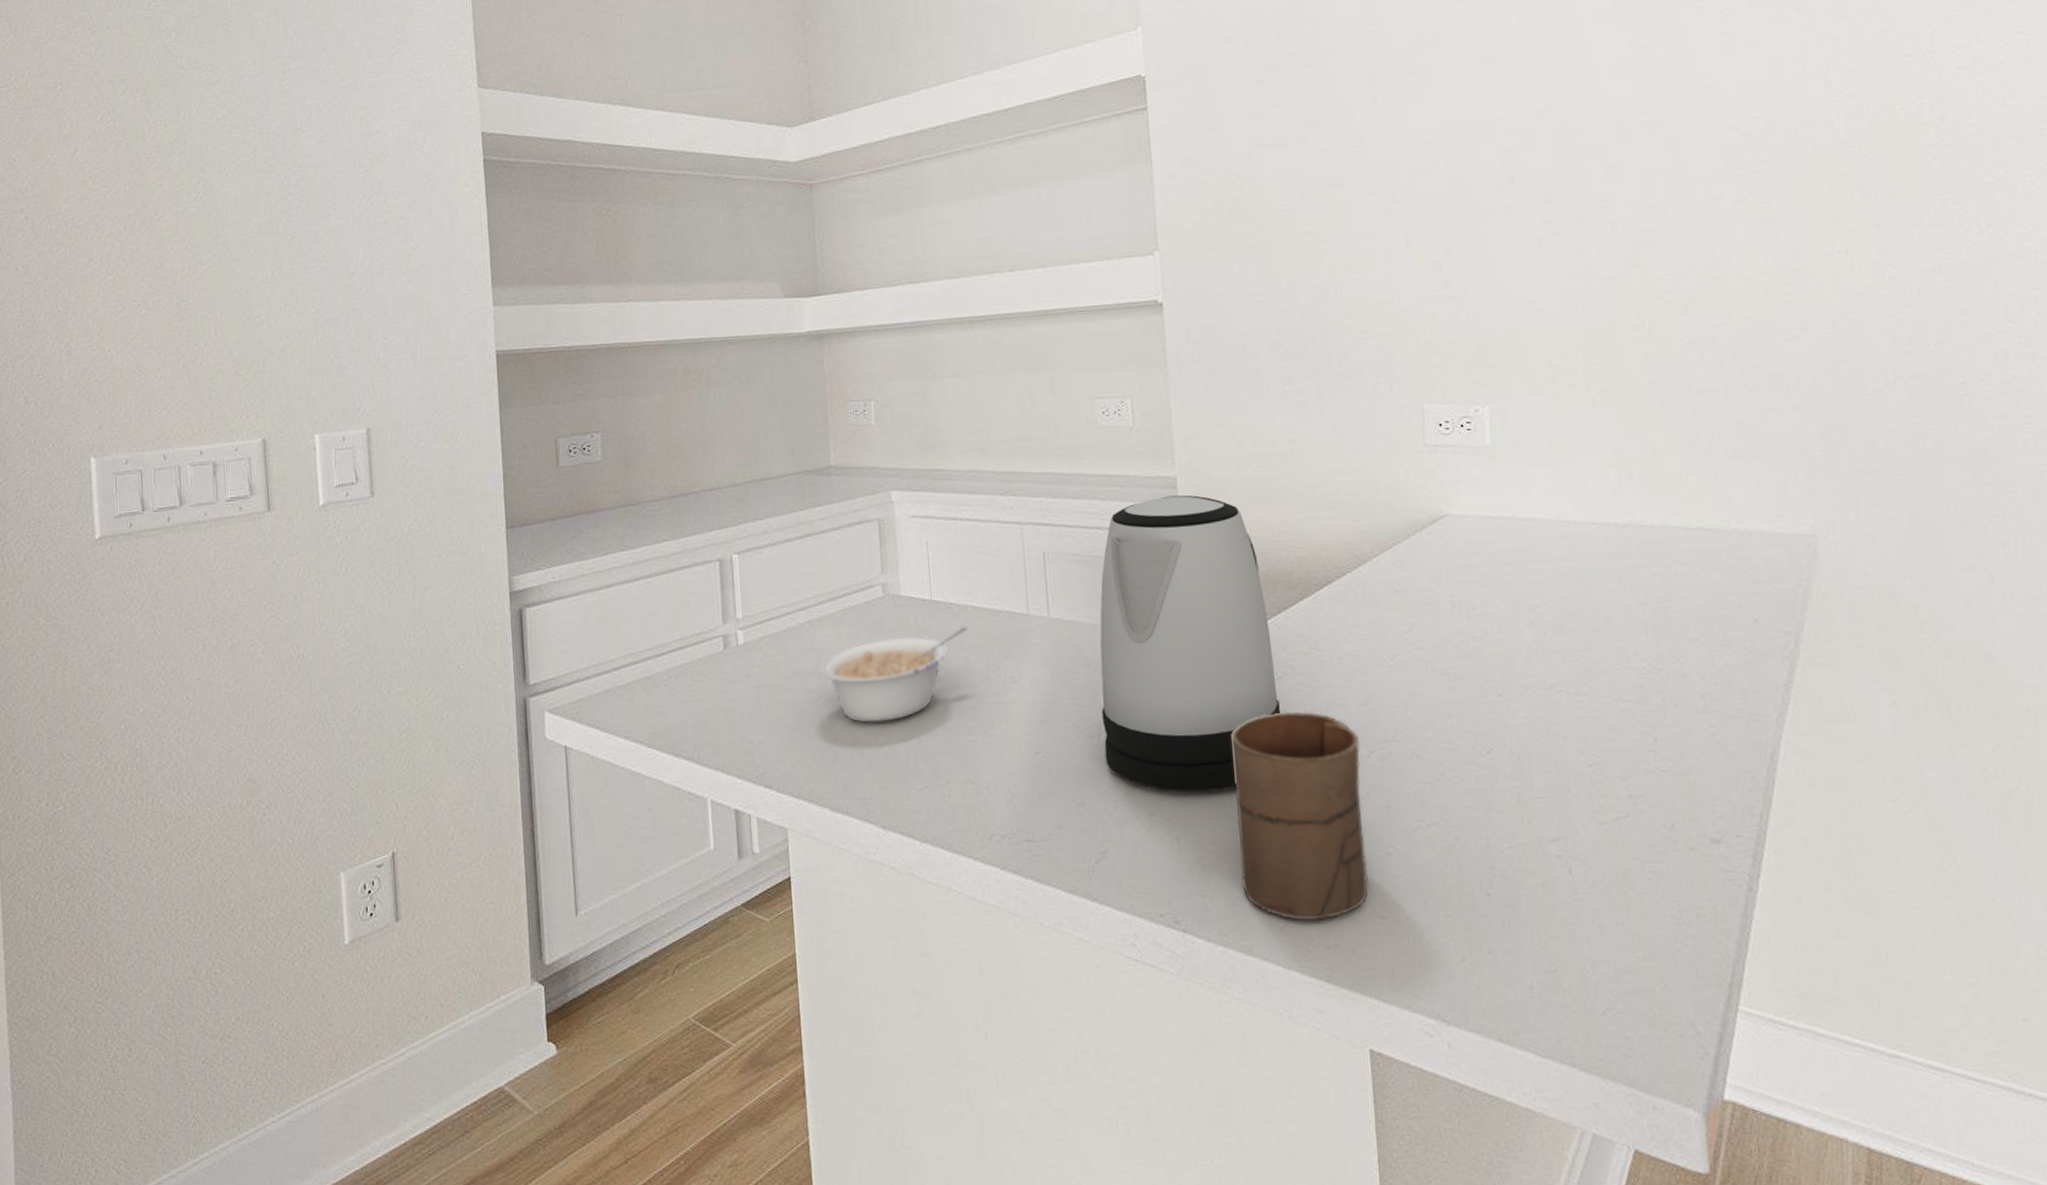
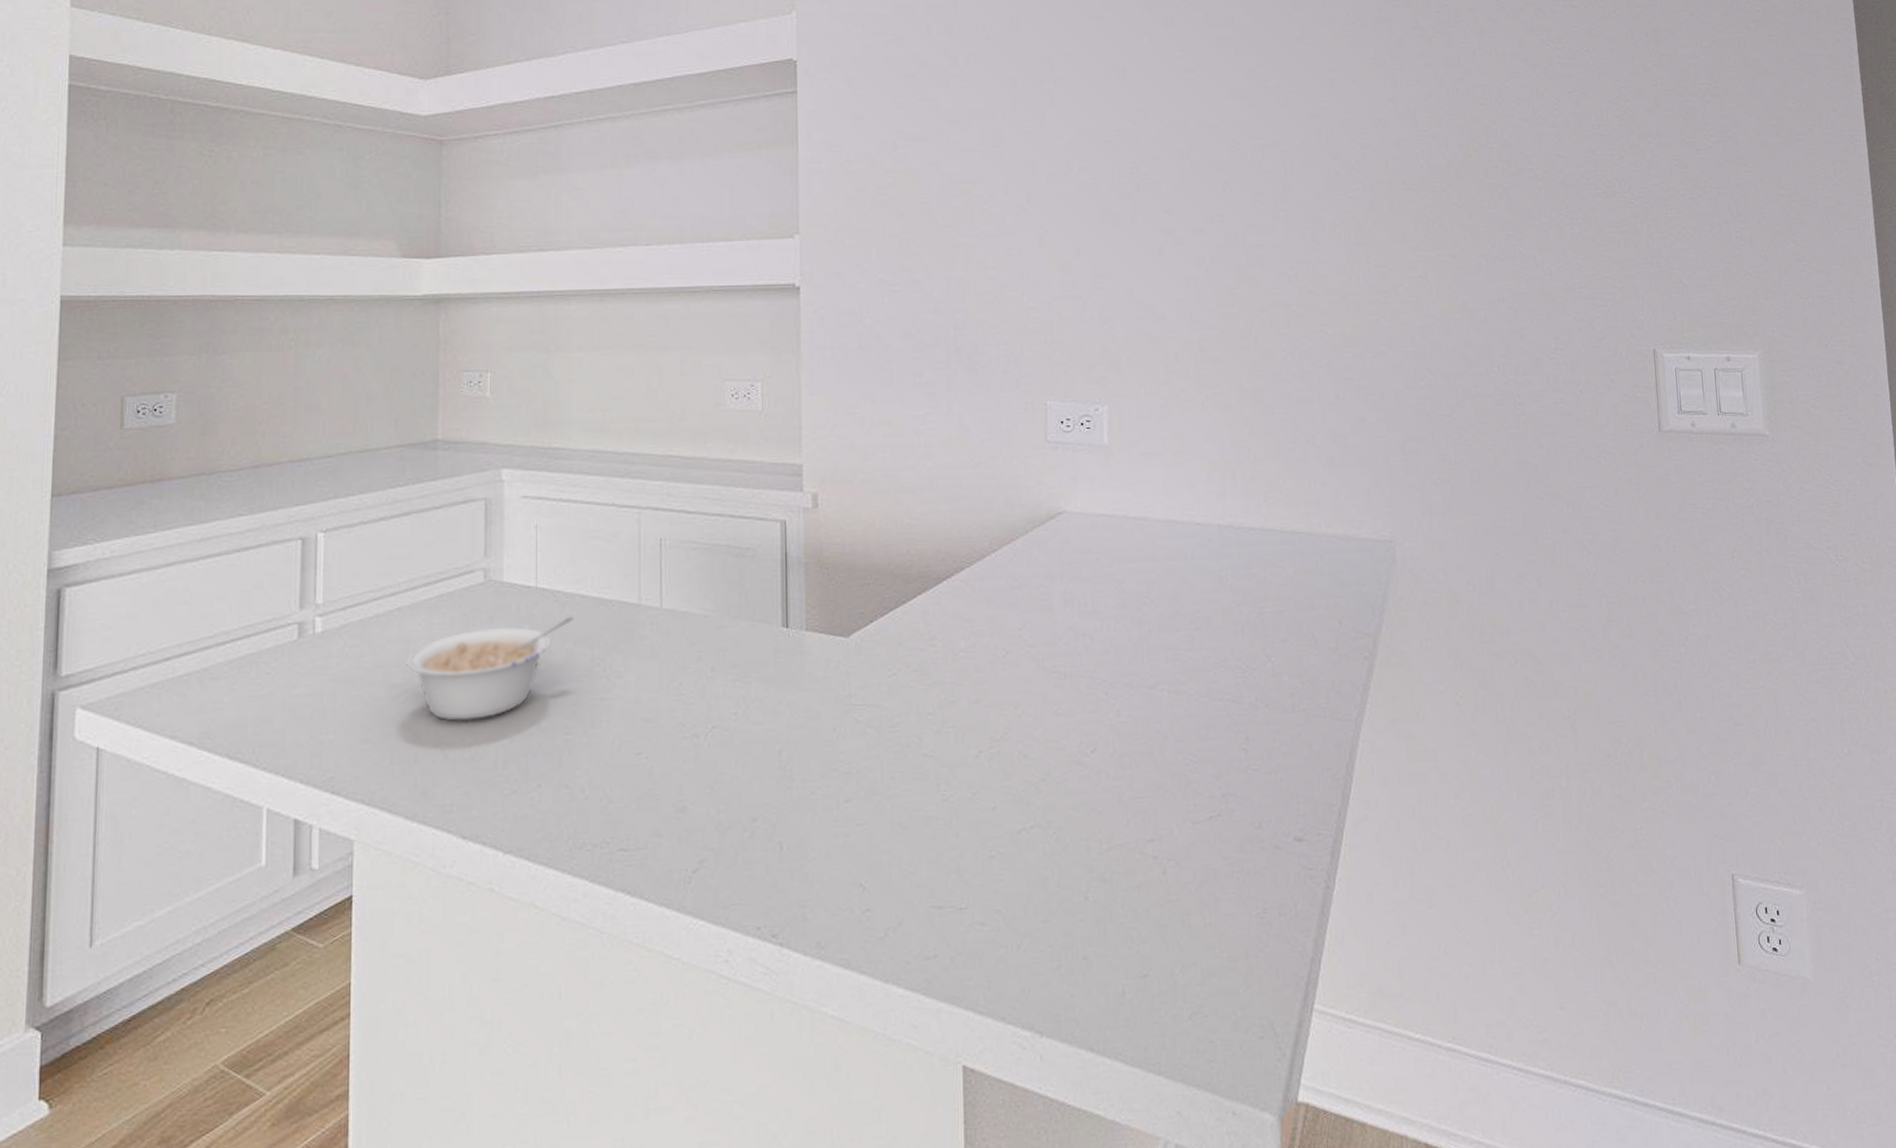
kettle: present [1100,495,1280,791] -> none [710,483,892,794]
cup: present [1231,711,1369,921] -> none [842,709,971,931]

